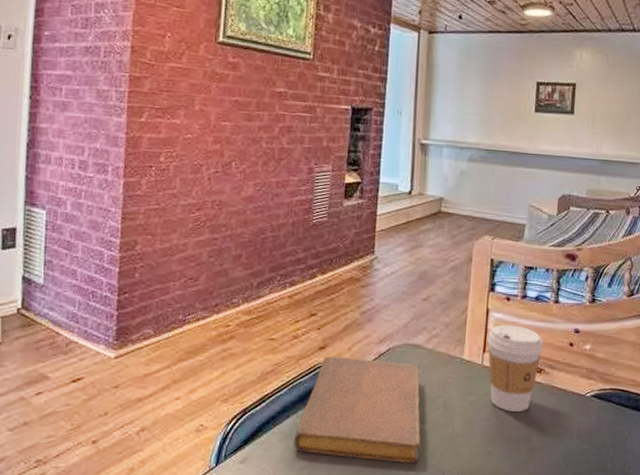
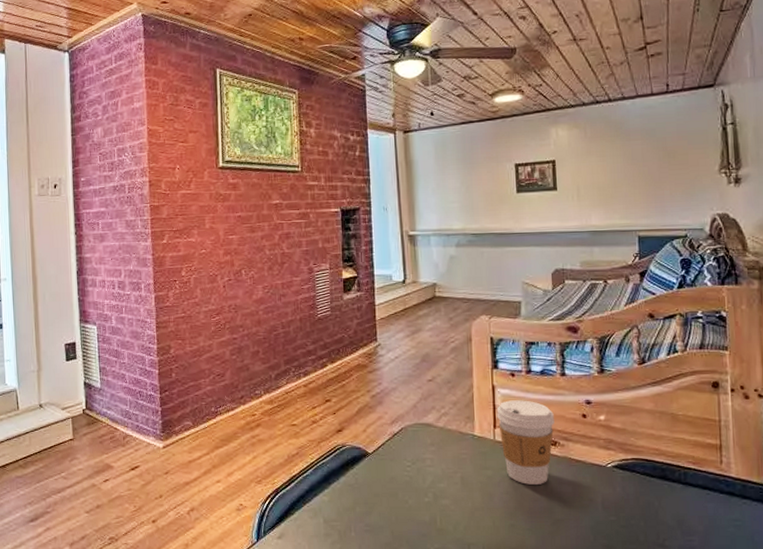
notebook: present [293,356,421,464] -> none [323,437,443,538]

